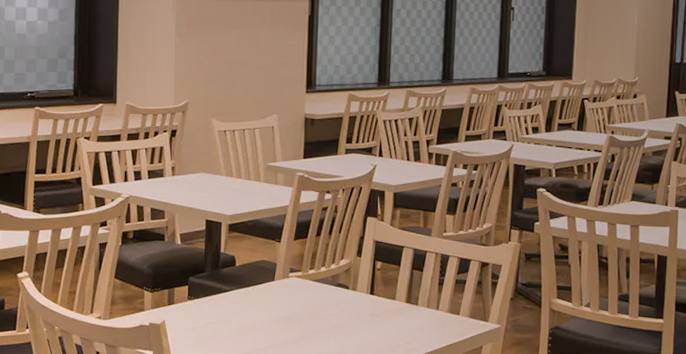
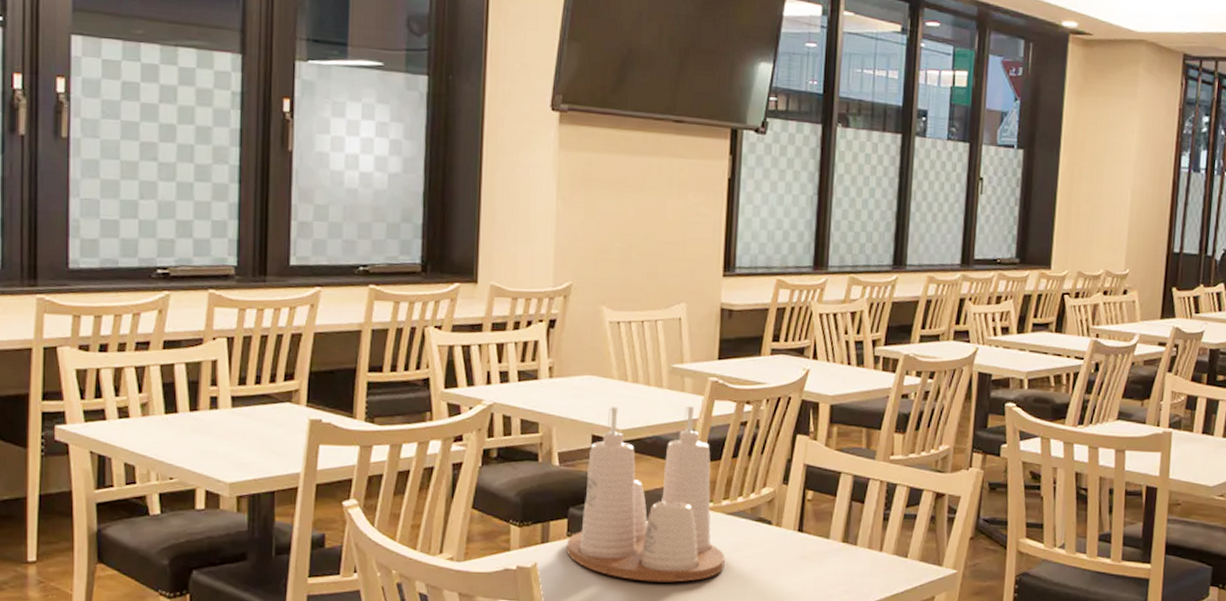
condiment set: none [188,196,312,336] -> present [567,406,725,583]

